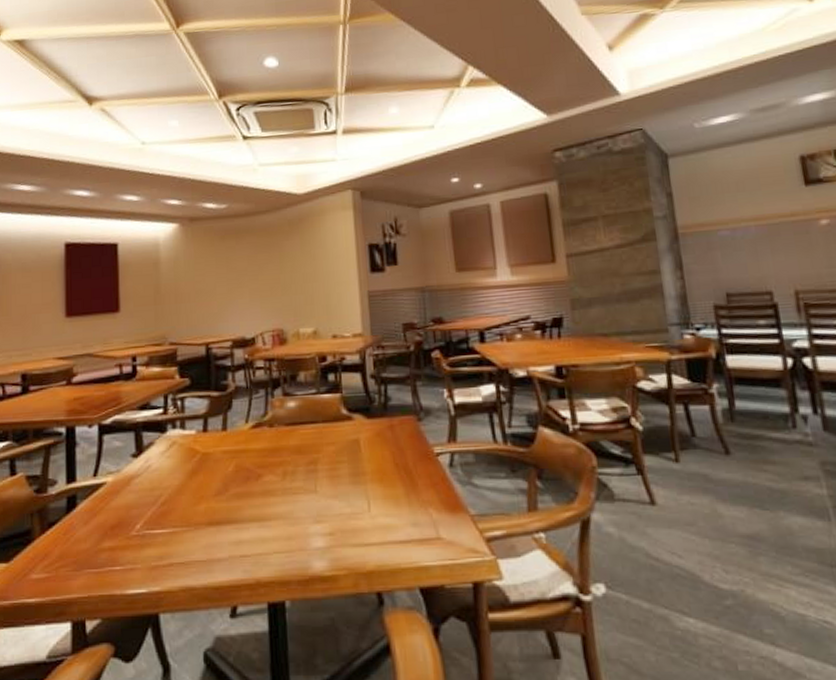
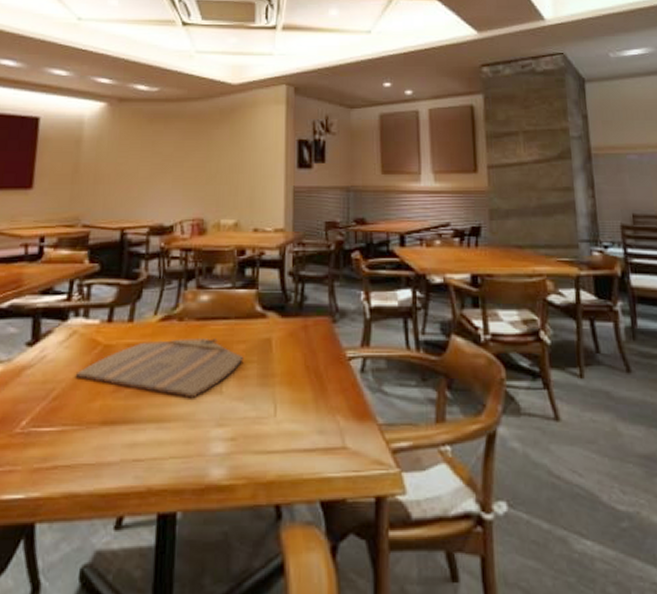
cutting board: none [179,442,334,499] -> present [75,339,244,399]

